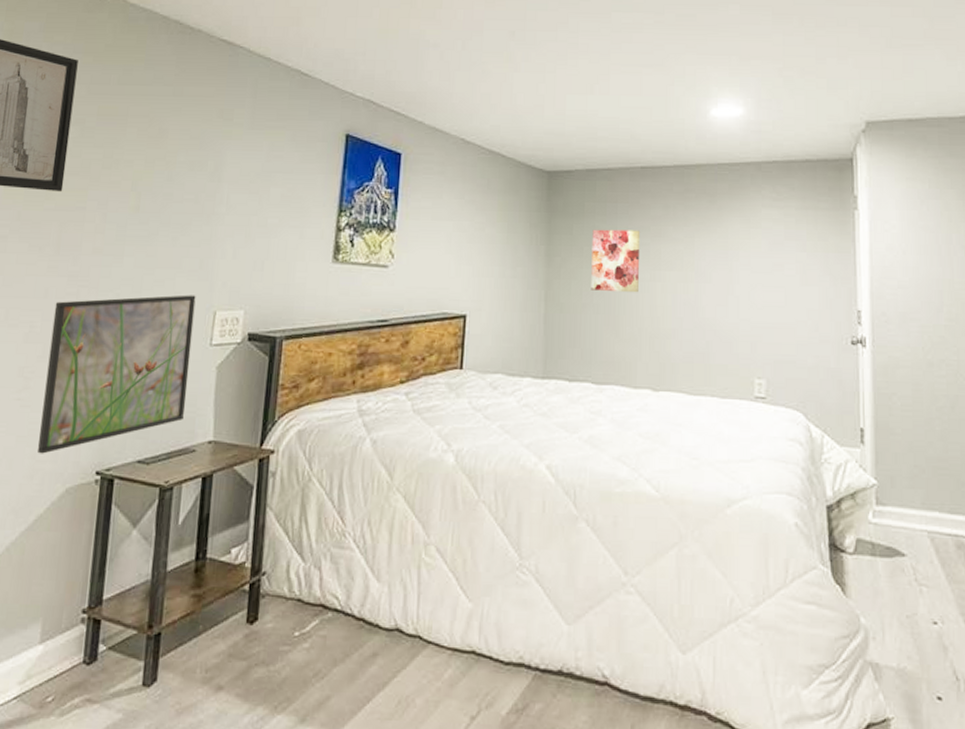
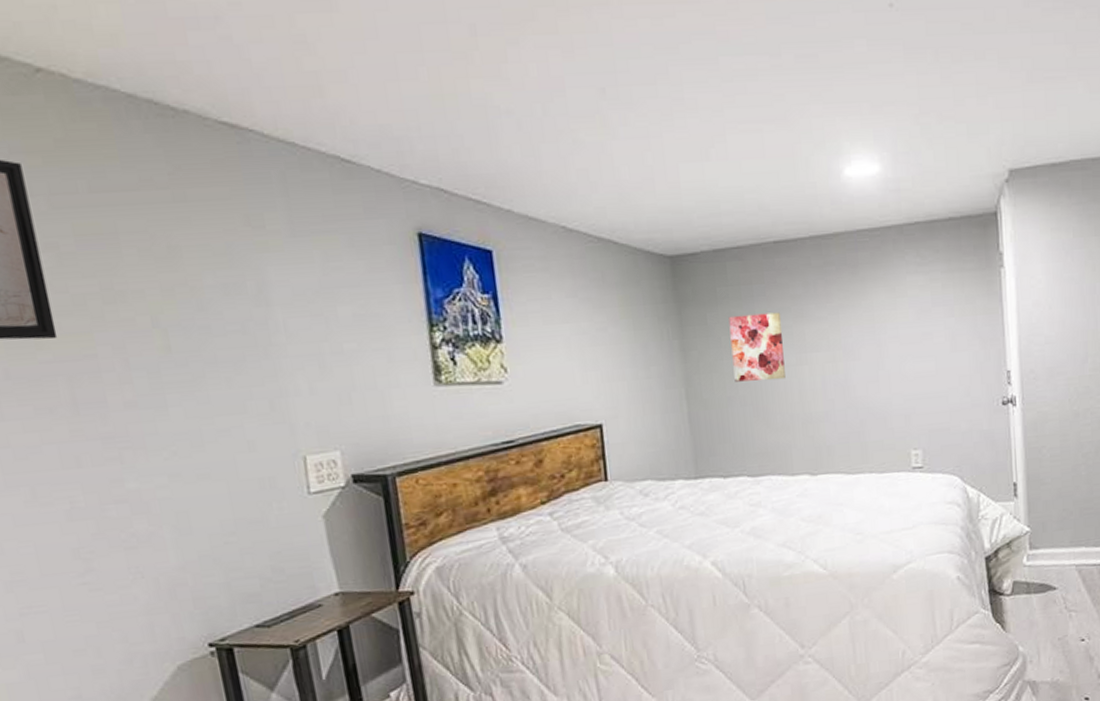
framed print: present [37,295,196,454] -> none [94,441,298,637]

